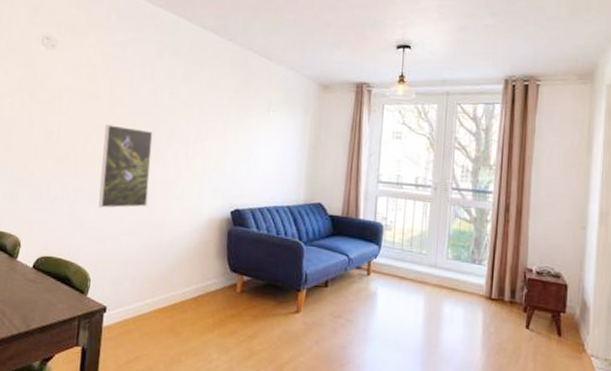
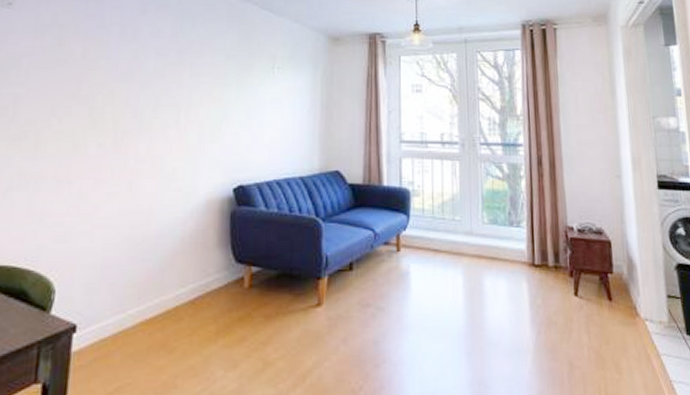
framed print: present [97,124,153,208] -> none [65,94,136,197]

